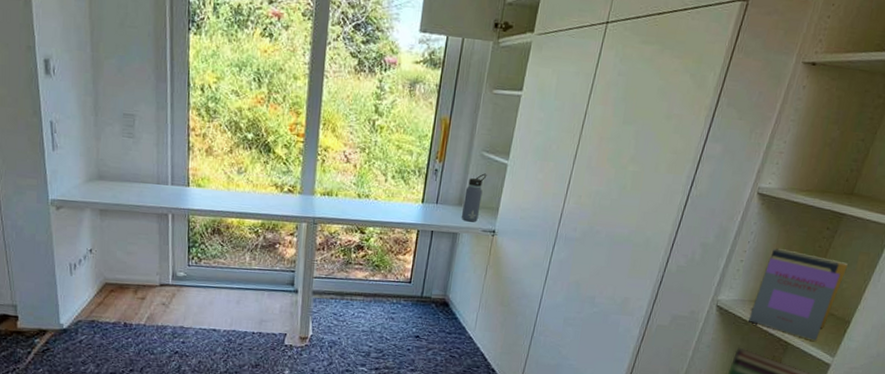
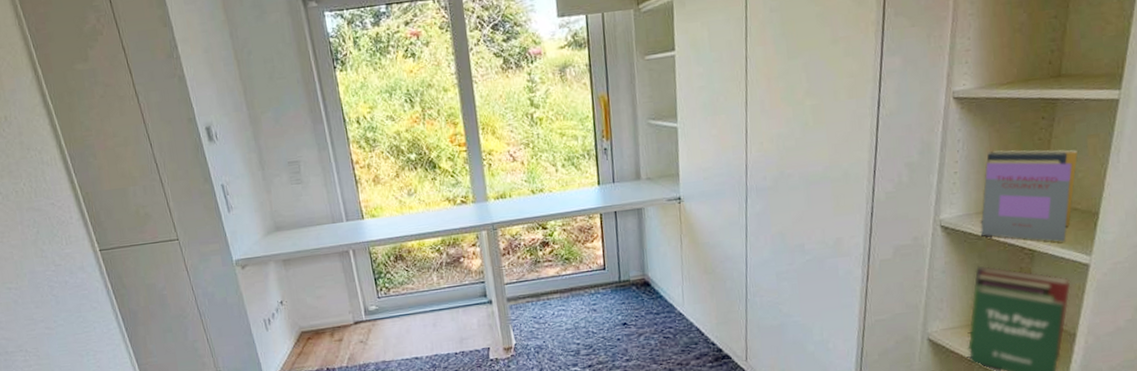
water bottle: present [461,173,487,222] -> none [640,141,660,194]

